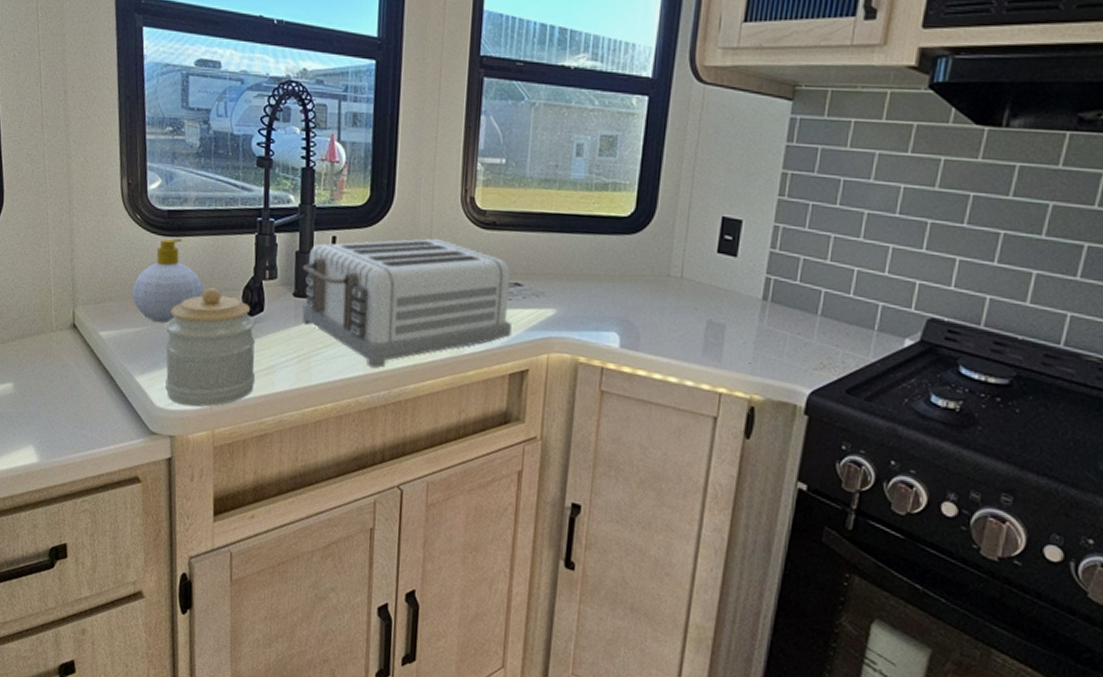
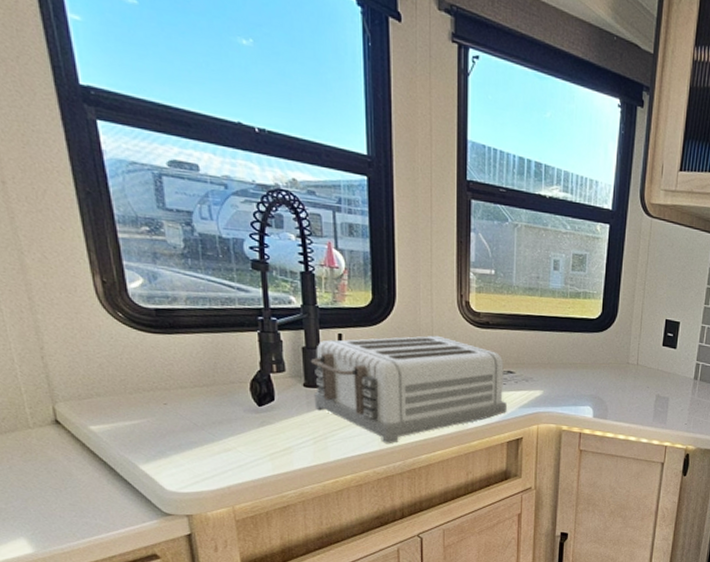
soap bottle: present [131,238,203,323] -> none [122,336,207,415]
jar: present [164,287,256,407] -> none [167,380,273,488]

